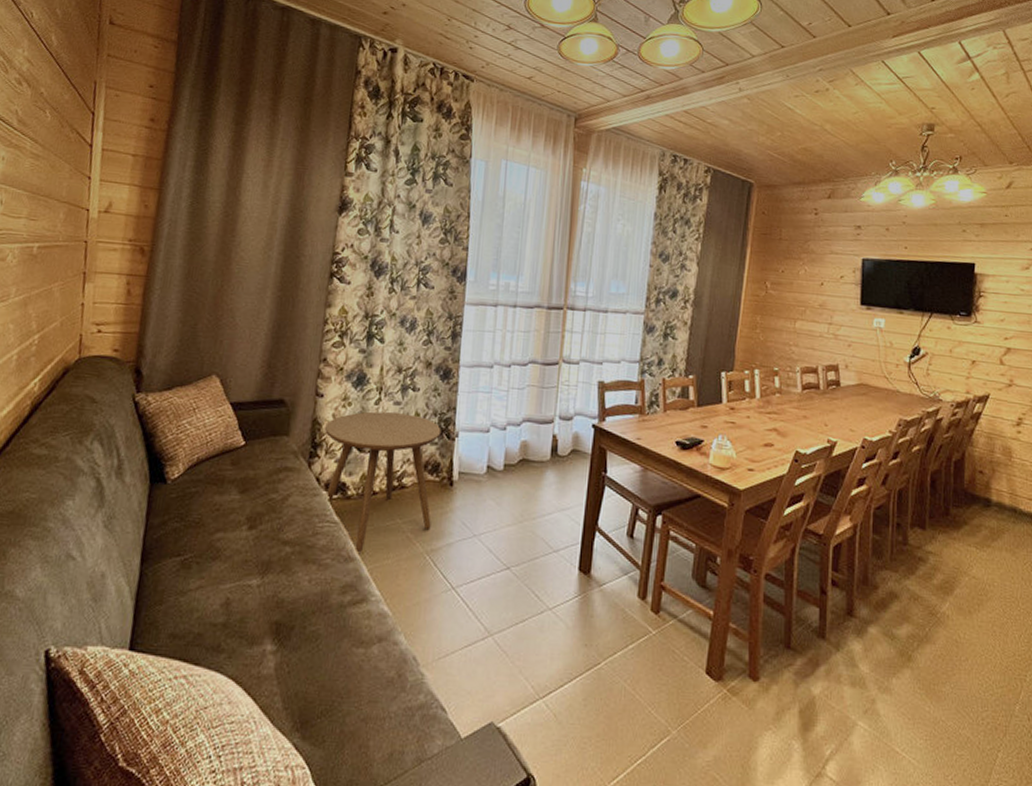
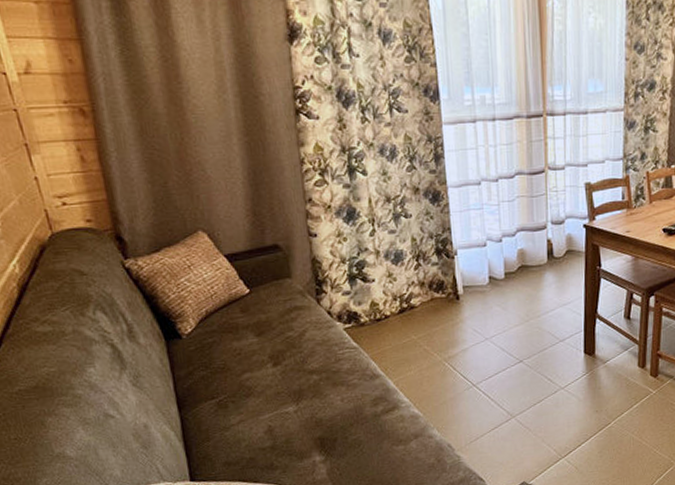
side table: present [325,411,441,552] -> none [325,240,445,369]

